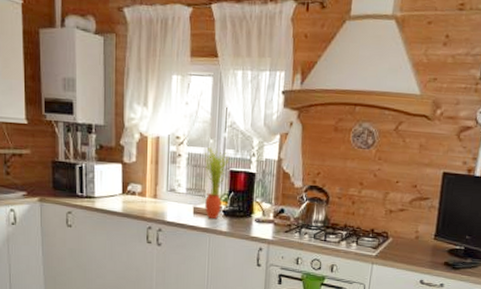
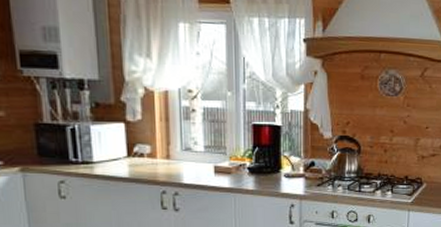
potted plant: present [204,147,229,219] -> none [221,100,250,178]

